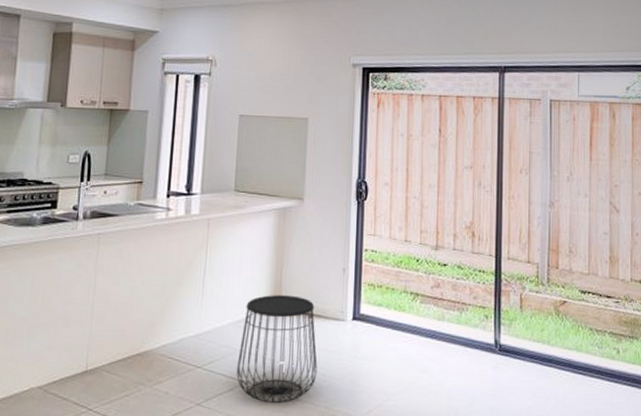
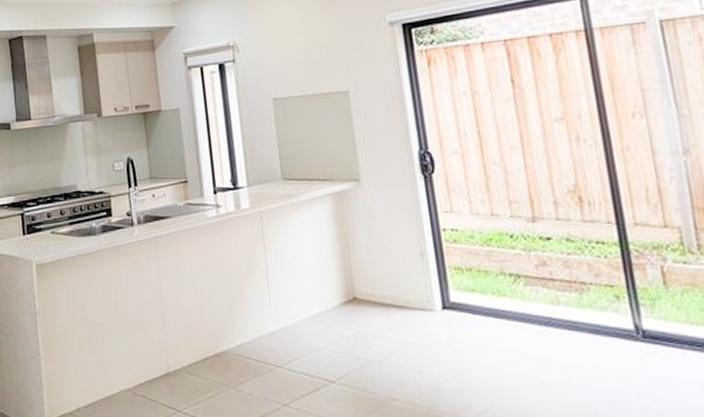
side table: present [237,295,317,403] -> none [317,286,411,403]

